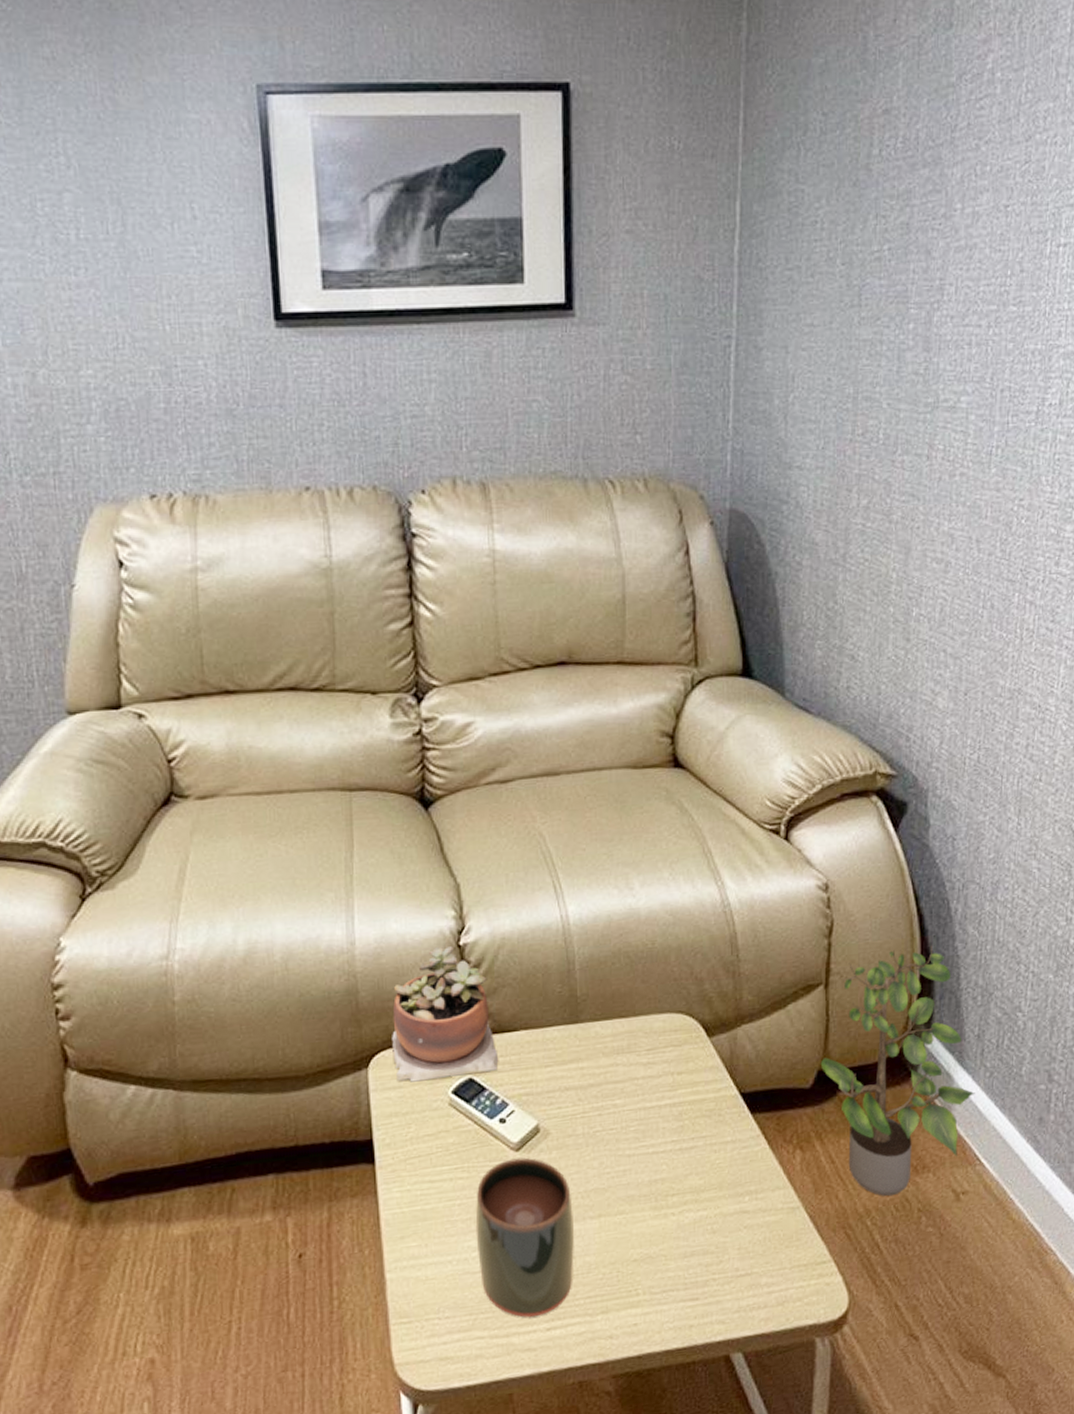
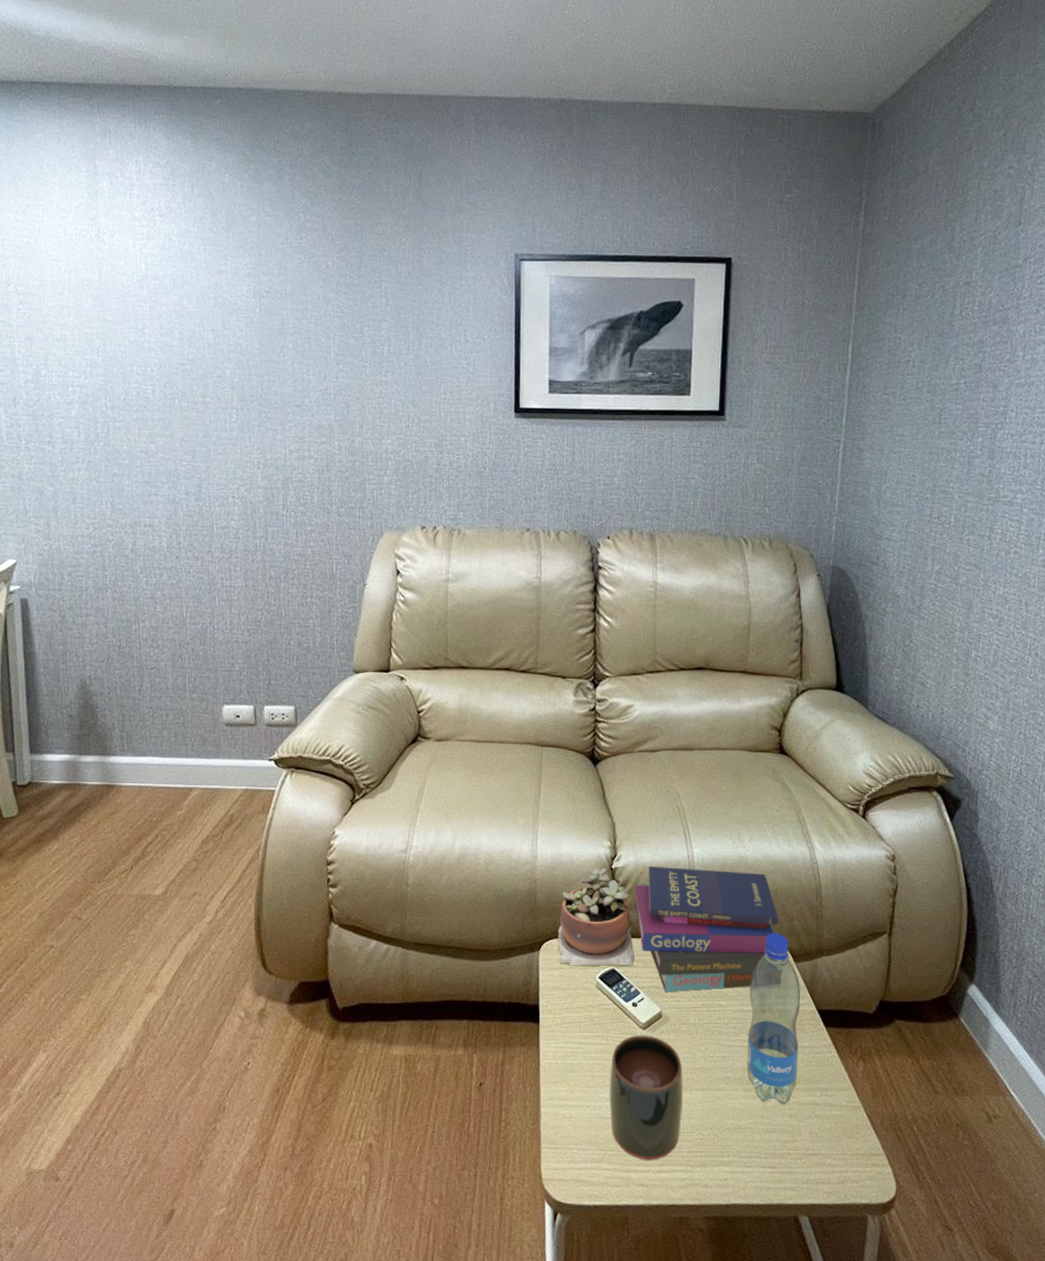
books: none [491,928,685,1099] -> present [634,866,779,992]
bottle: none [652,1003,720,1220] -> present [747,933,800,1105]
potted plant: present [820,945,975,1197] -> none [882,914,1008,1110]

